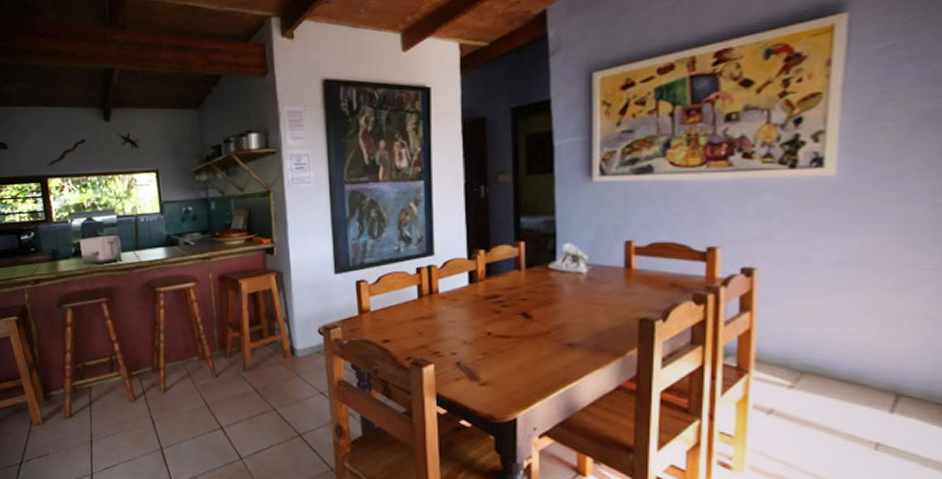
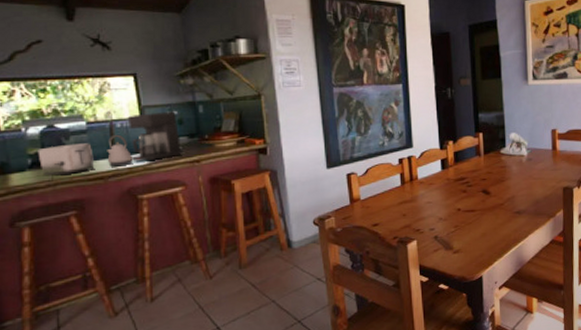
kettle: none [132,228,153,259] -> present [107,134,133,167]
coffee maker: none [149,207,195,256] -> present [127,111,182,162]

